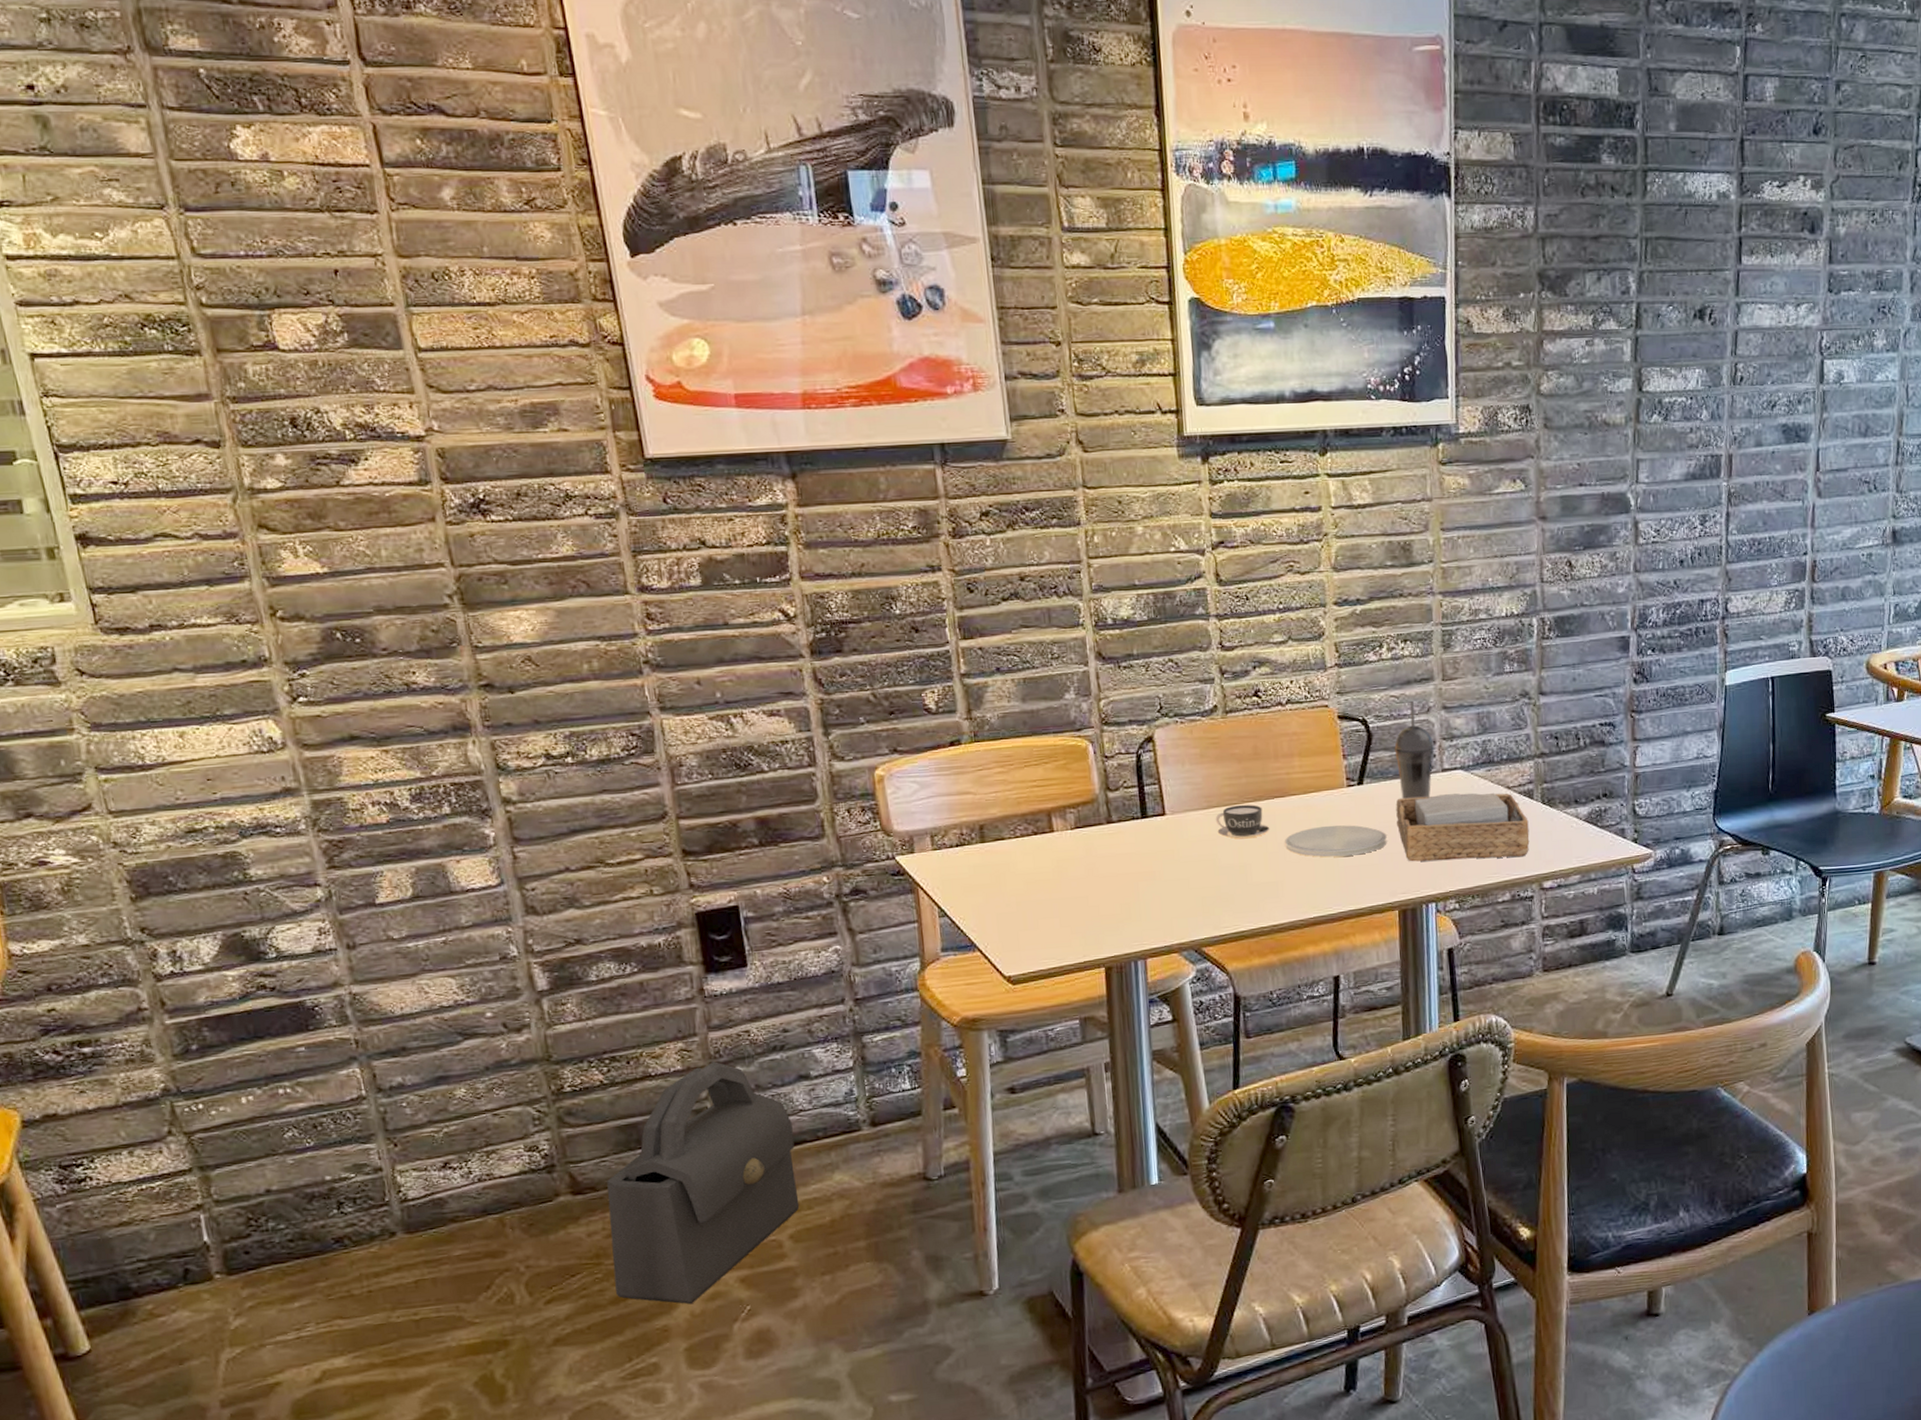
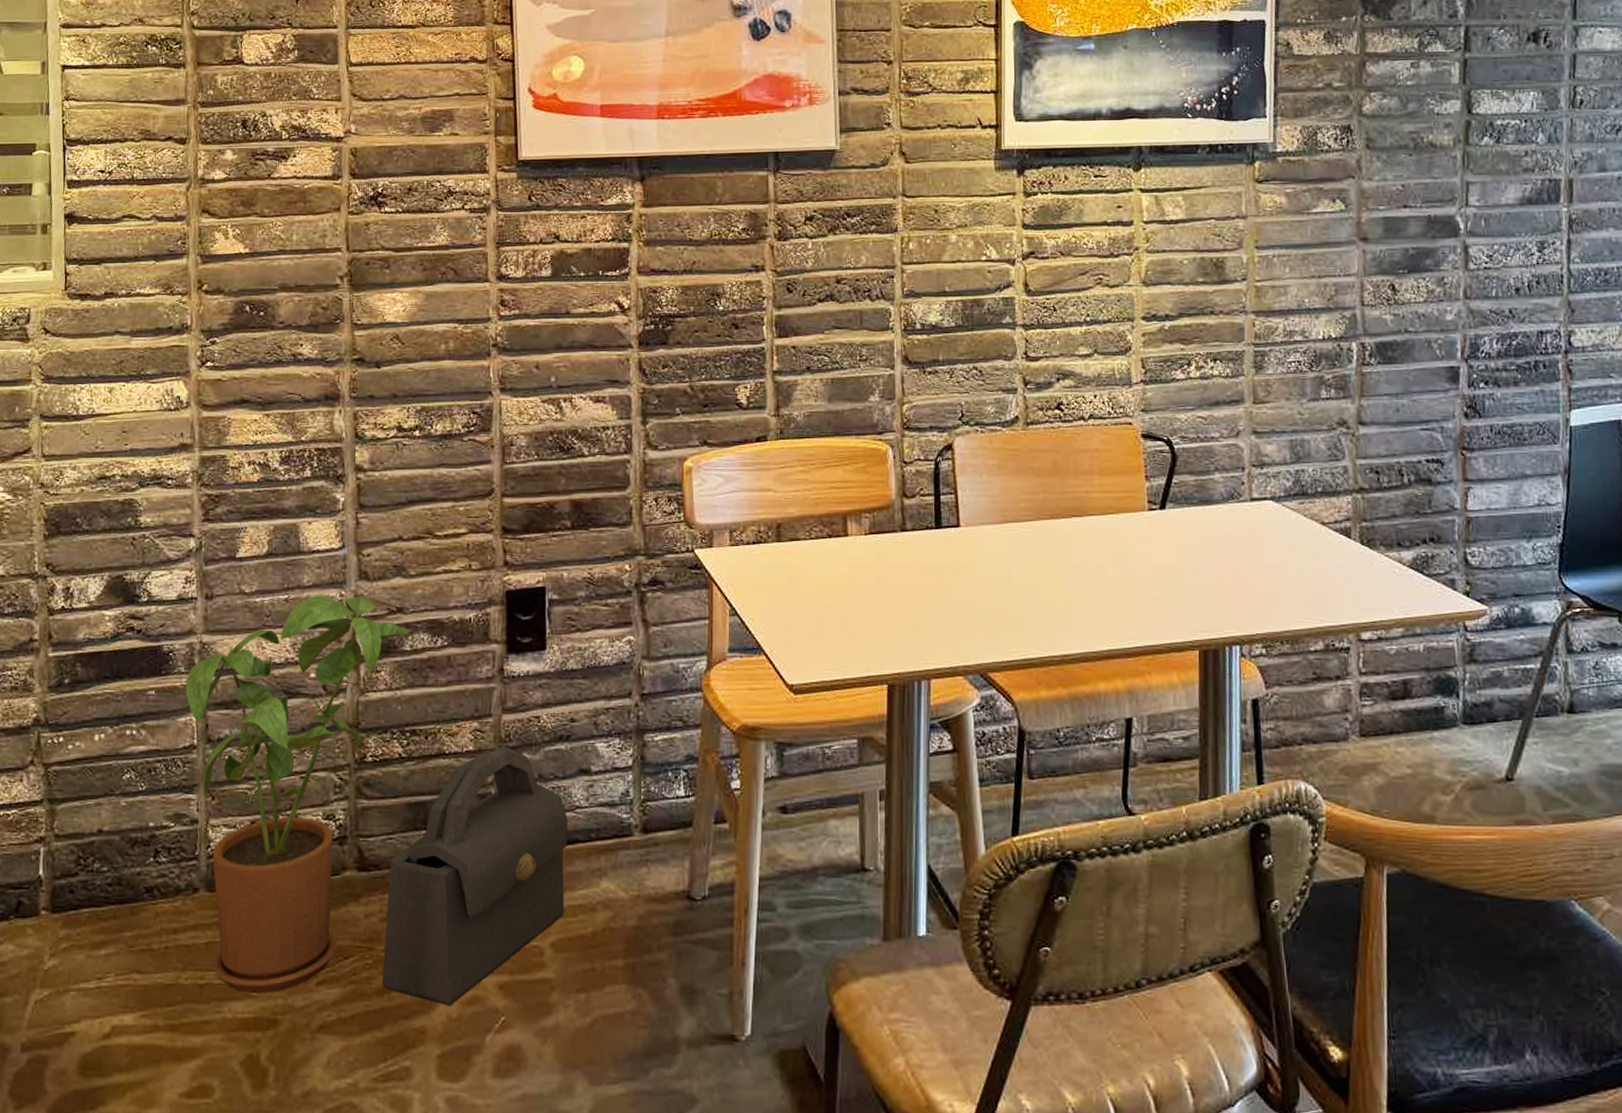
house plant: none [340,931,598,1321] -> present [185,595,414,993]
teacup: present [1215,804,1270,839] -> none [1010,521,1066,558]
saucer: present [1285,825,1387,858] -> none [1081,550,1189,585]
beverage cup: present [1394,701,1435,799] -> none [1200,424,1244,529]
napkin holder: present [1396,792,1530,862] -> none [1199,526,1346,602]

